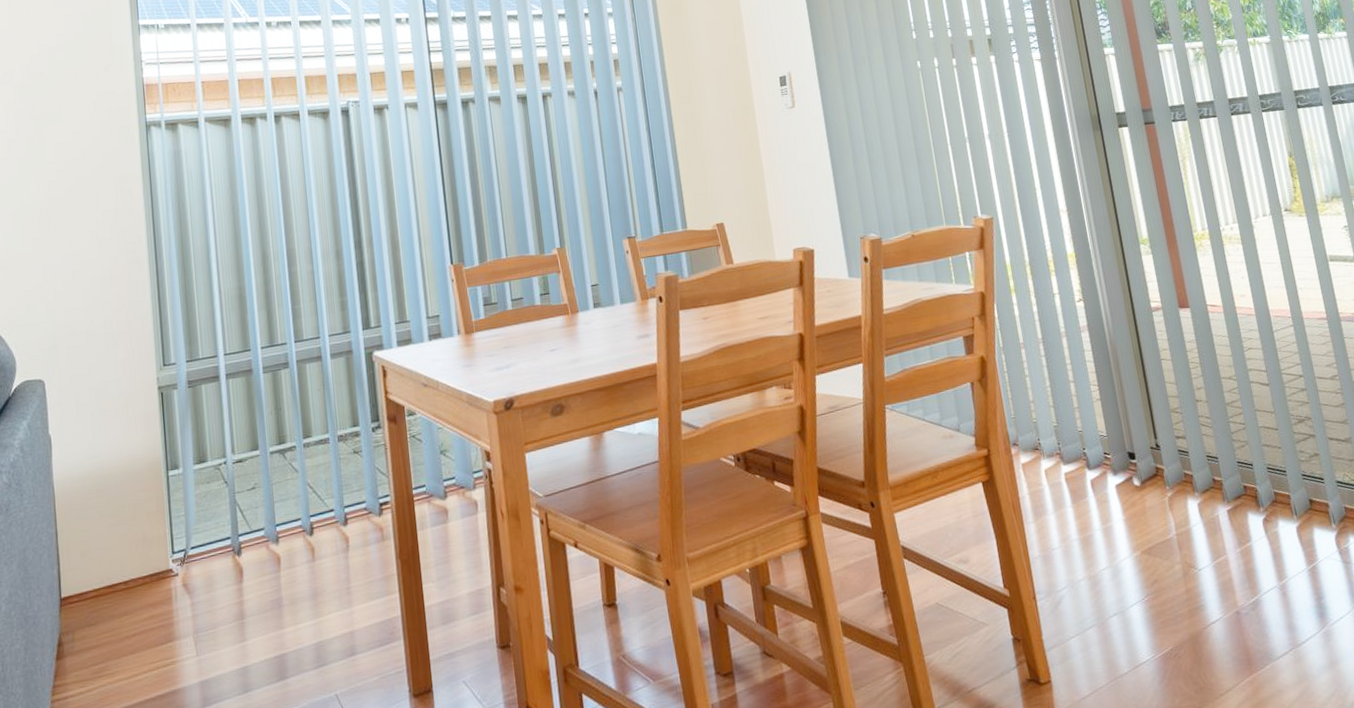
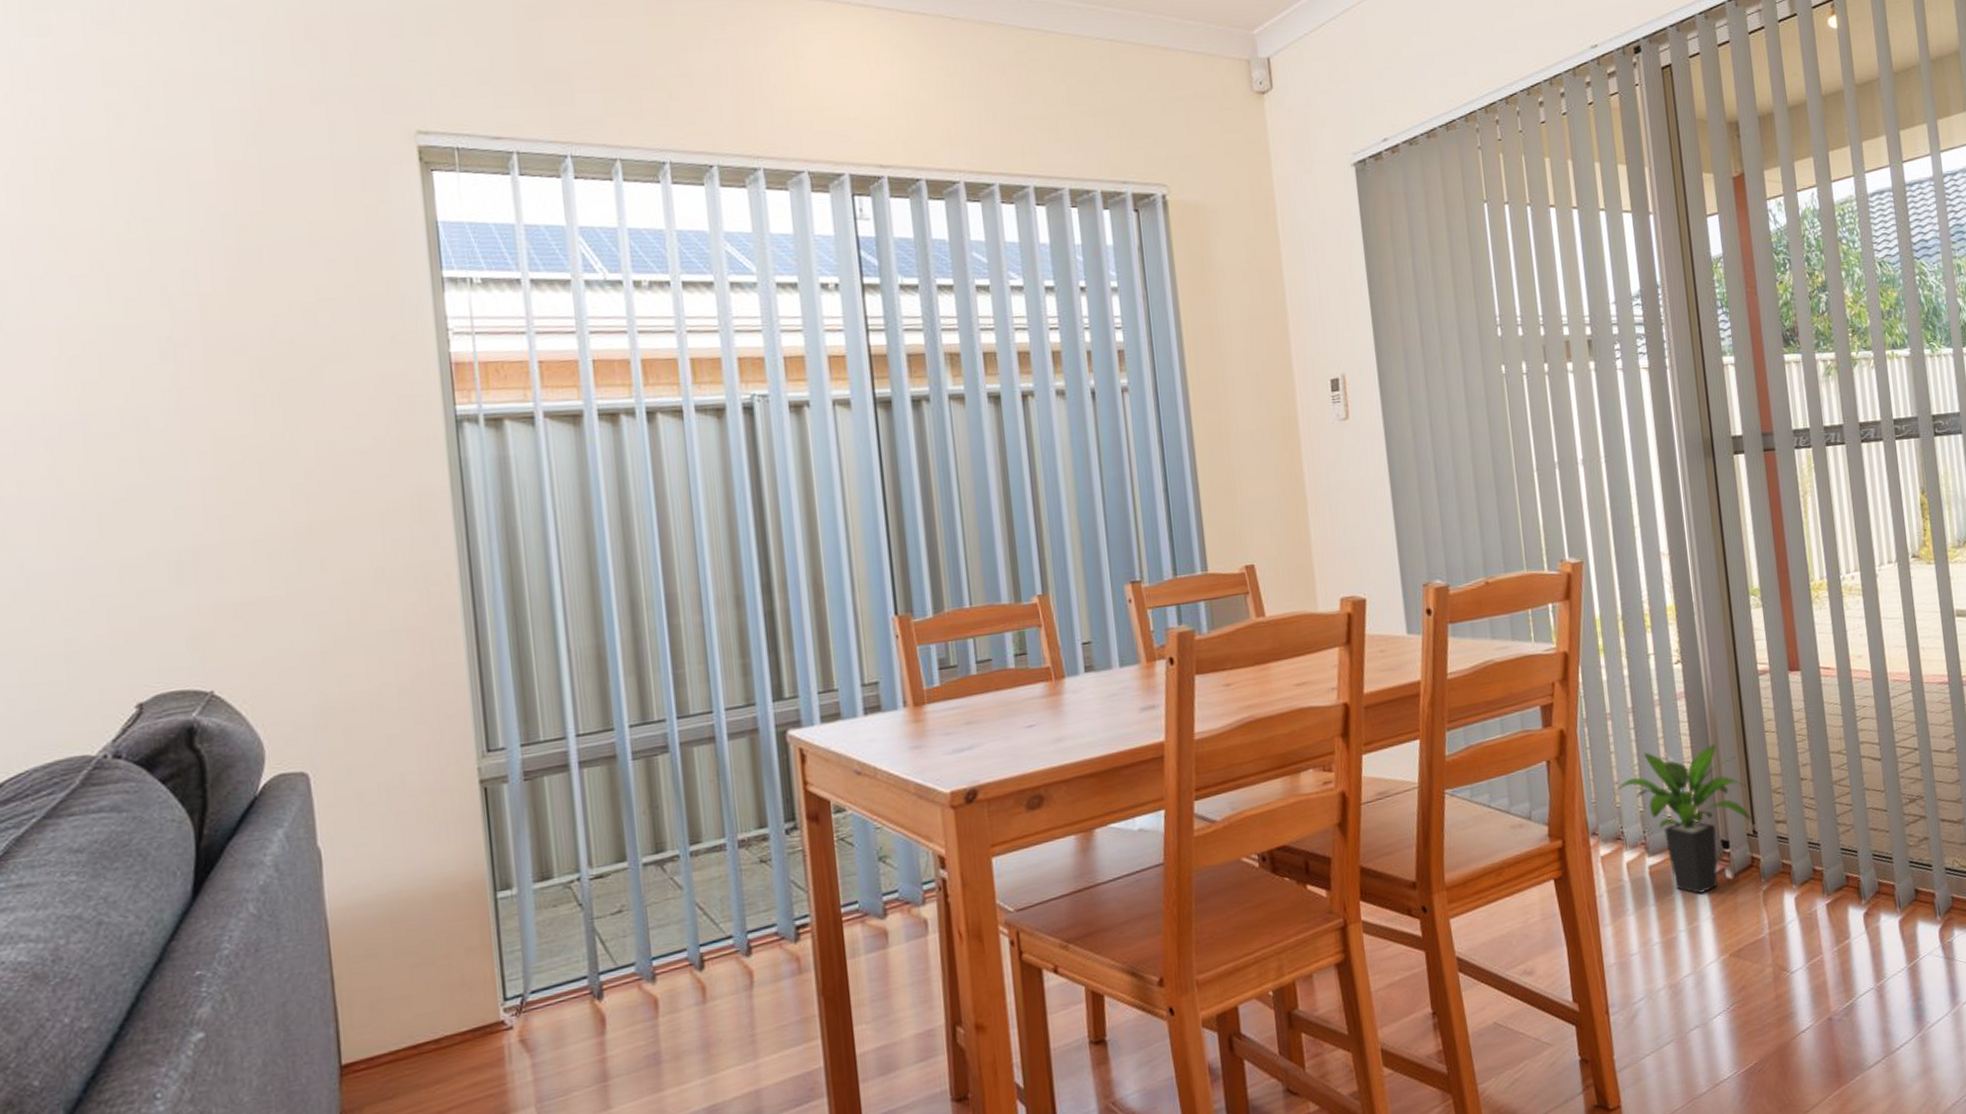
potted plant: none [1030,369,1153,498] -> present [1613,743,1751,894]

